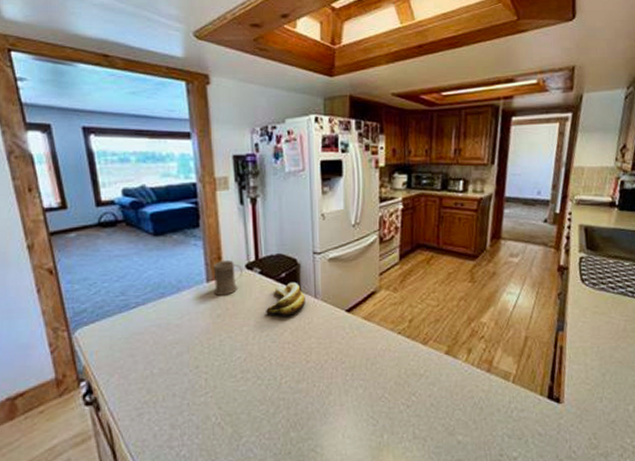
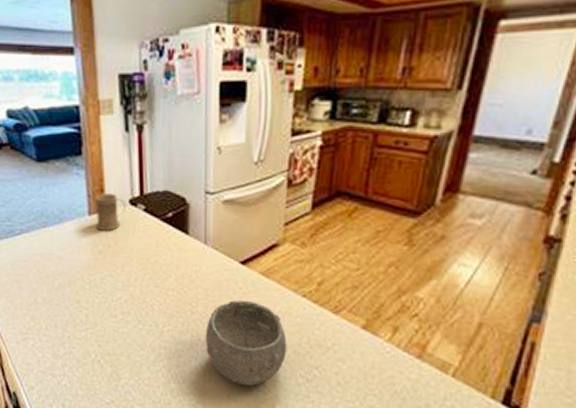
banana: present [266,281,305,316] -> none [150,223,194,261]
bowl: none [319,344,389,422] -> present [205,300,287,386]

